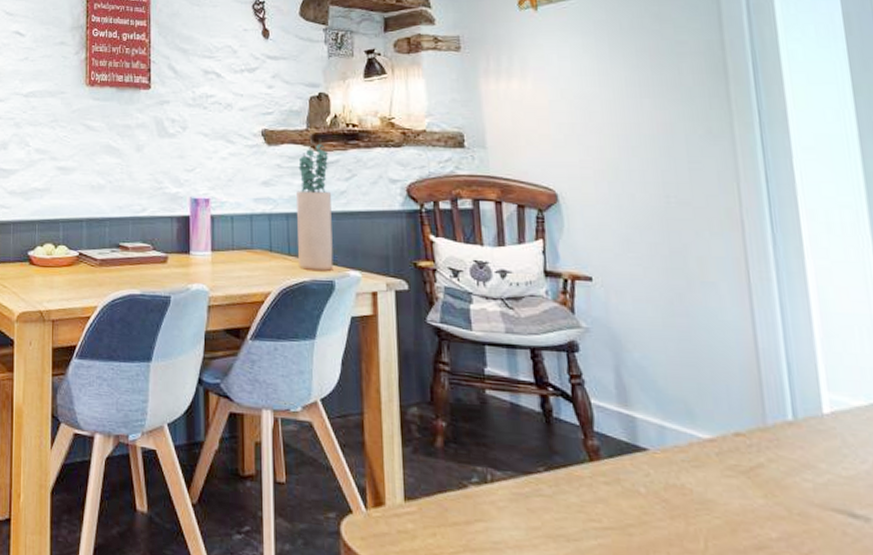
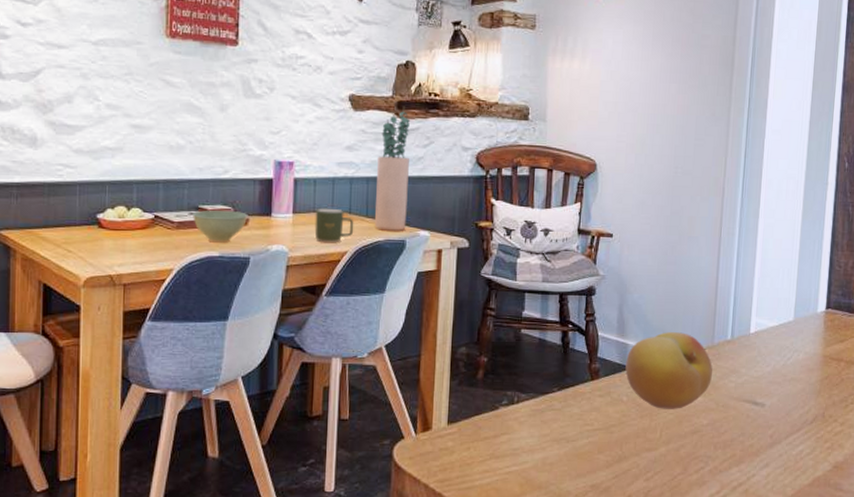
bowl: none [113,248,167,282] -> present [191,210,248,244]
mug: none [234,245,276,283] -> present [314,208,354,243]
fruit: none [636,404,773,513] -> present [625,332,713,409]

